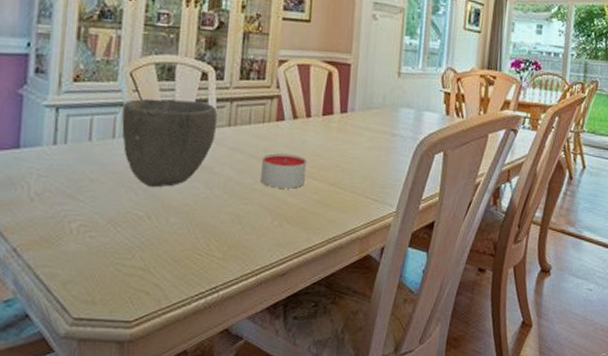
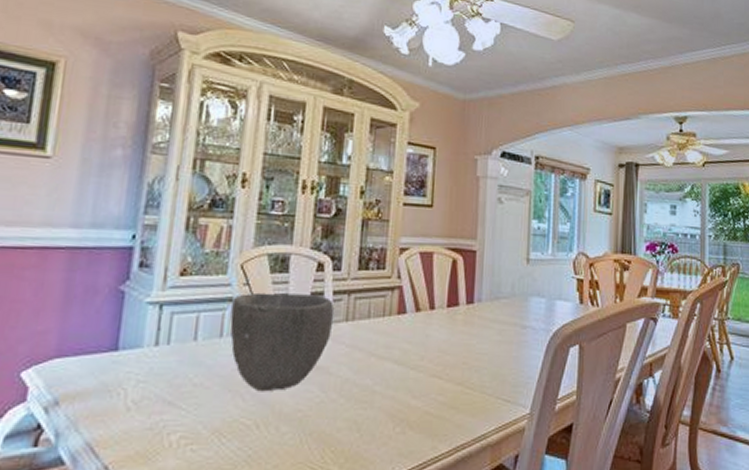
candle: present [261,153,306,189] -> none [381,350,431,390]

